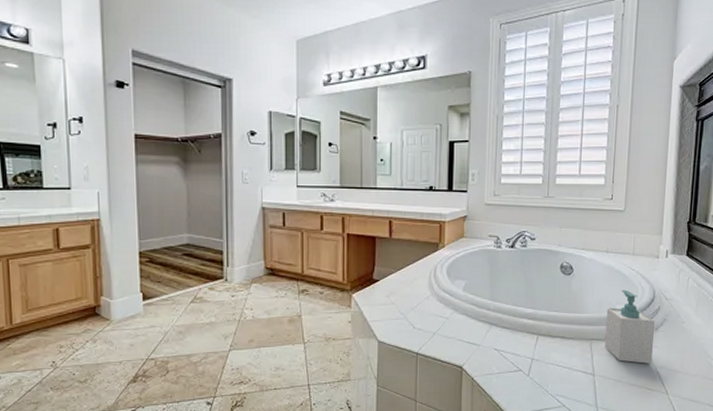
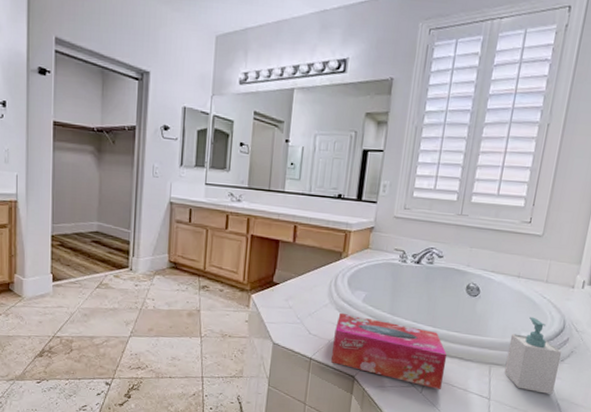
tissue box: none [438,303,550,372] -> present [331,312,448,390]

